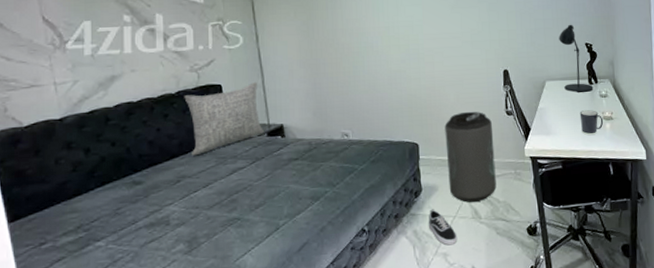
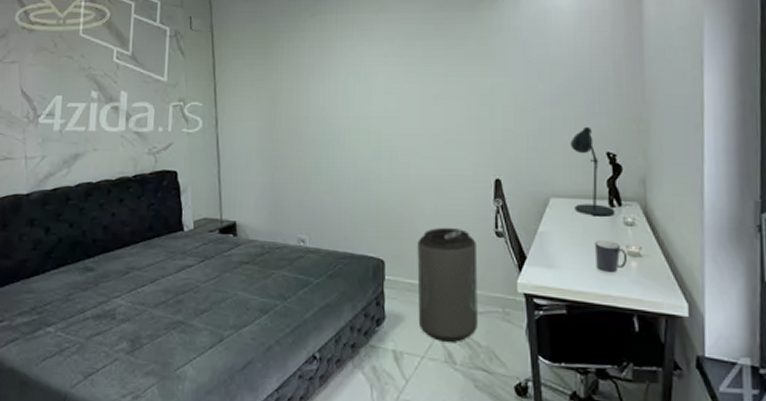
pillow: present [184,82,264,156] -> none [140,172,216,247]
shoe: present [428,209,458,246] -> none [390,343,425,392]

